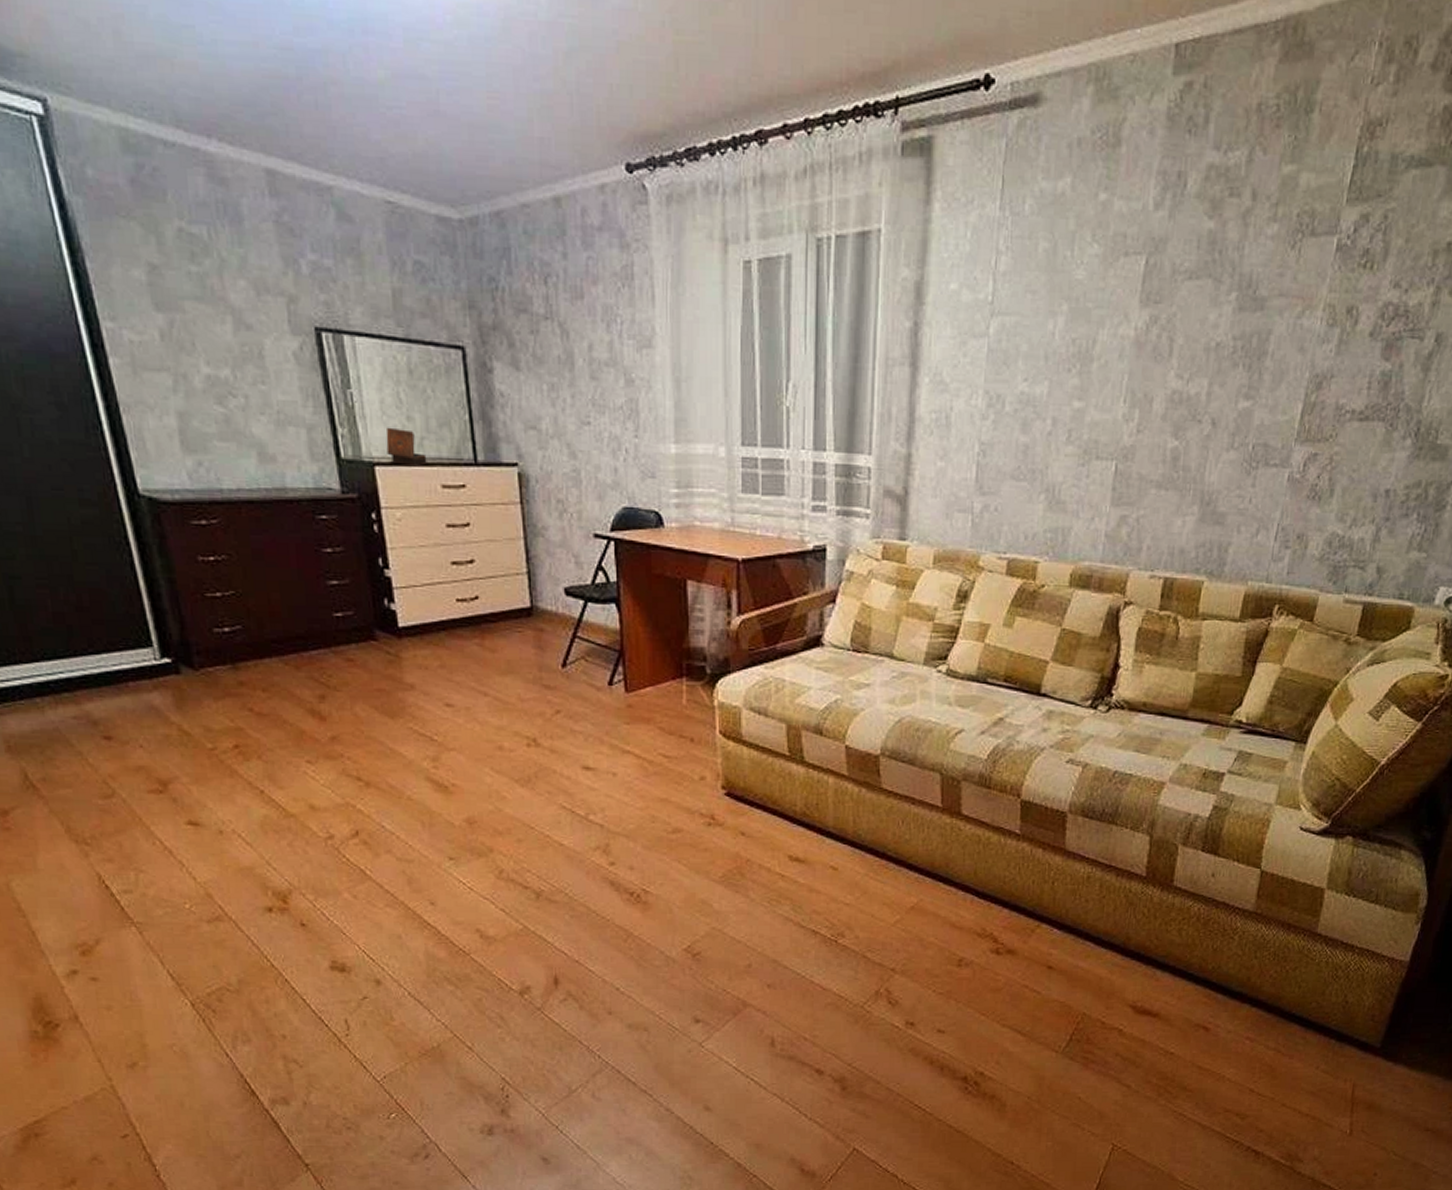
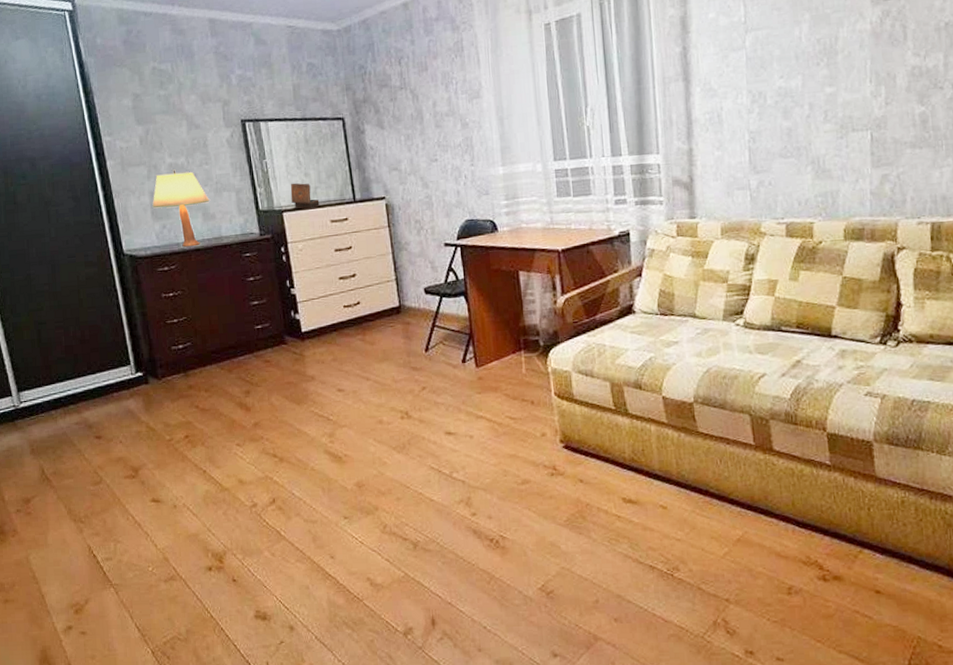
table lamp: none [181,386,268,497] -> present [152,170,210,248]

